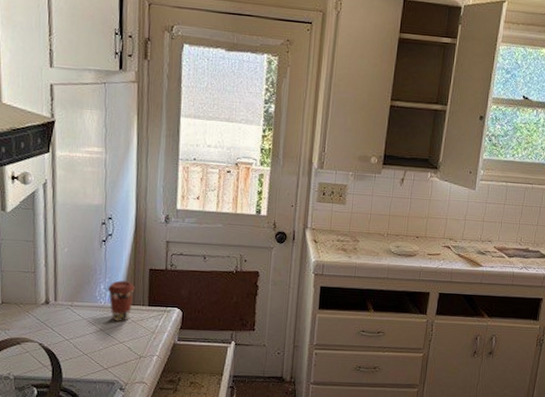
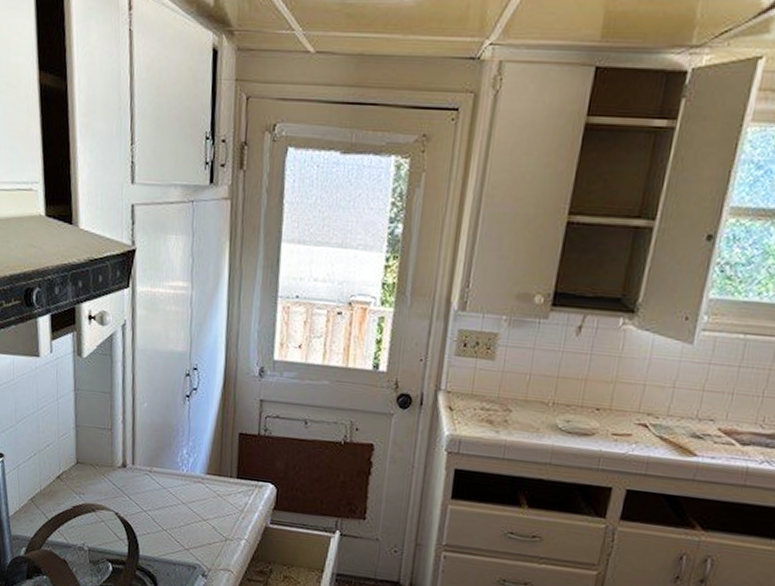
coffee cup: present [107,280,135,322] -> none [190,445,222,495]

